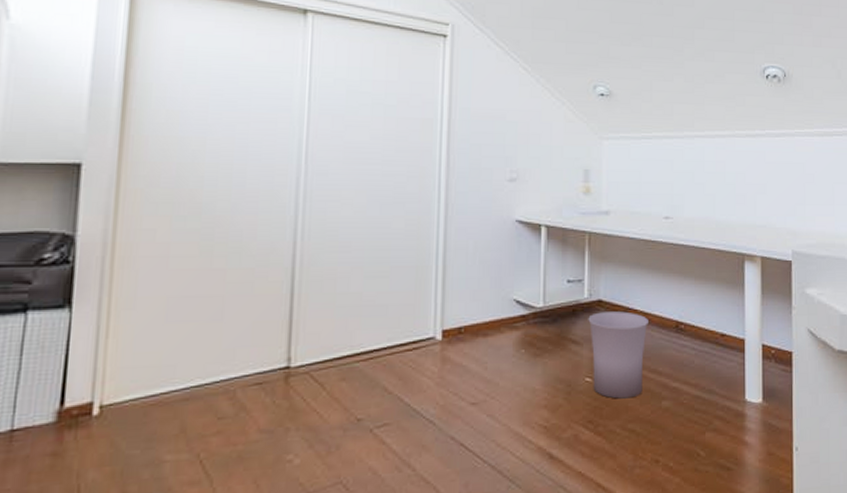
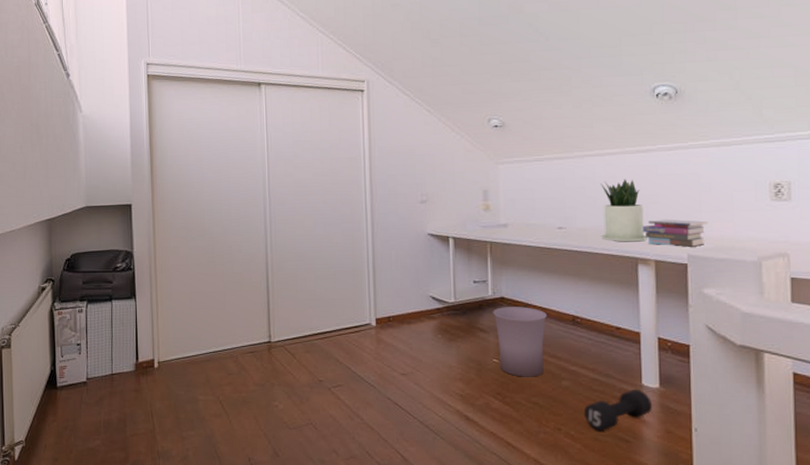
dumbbell: none [684,405,756,460] -> present [583,388,653,431]
planter: none [708,165,755,236] -> present [600,179,648,242]
books: none [750,211,812,242] -> present [643,219,709,247]

